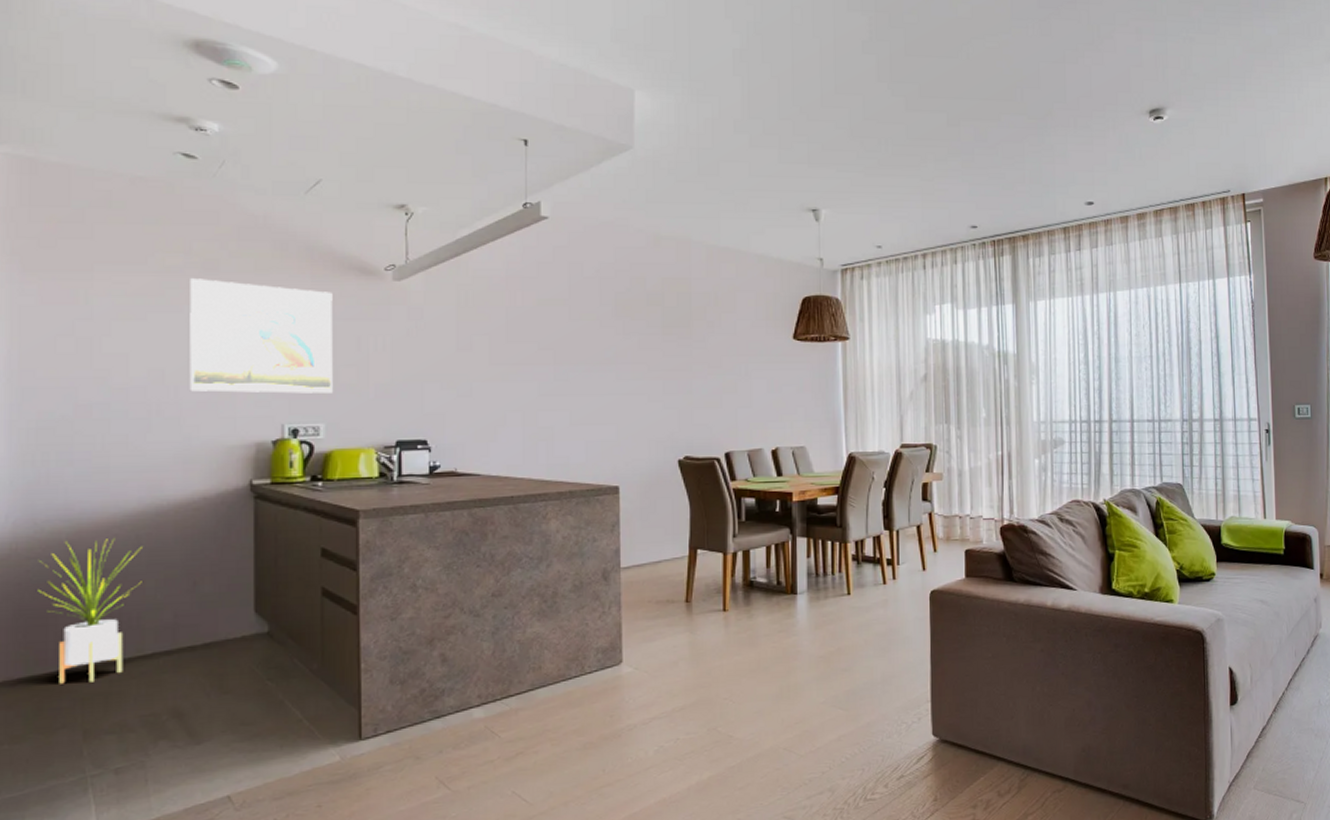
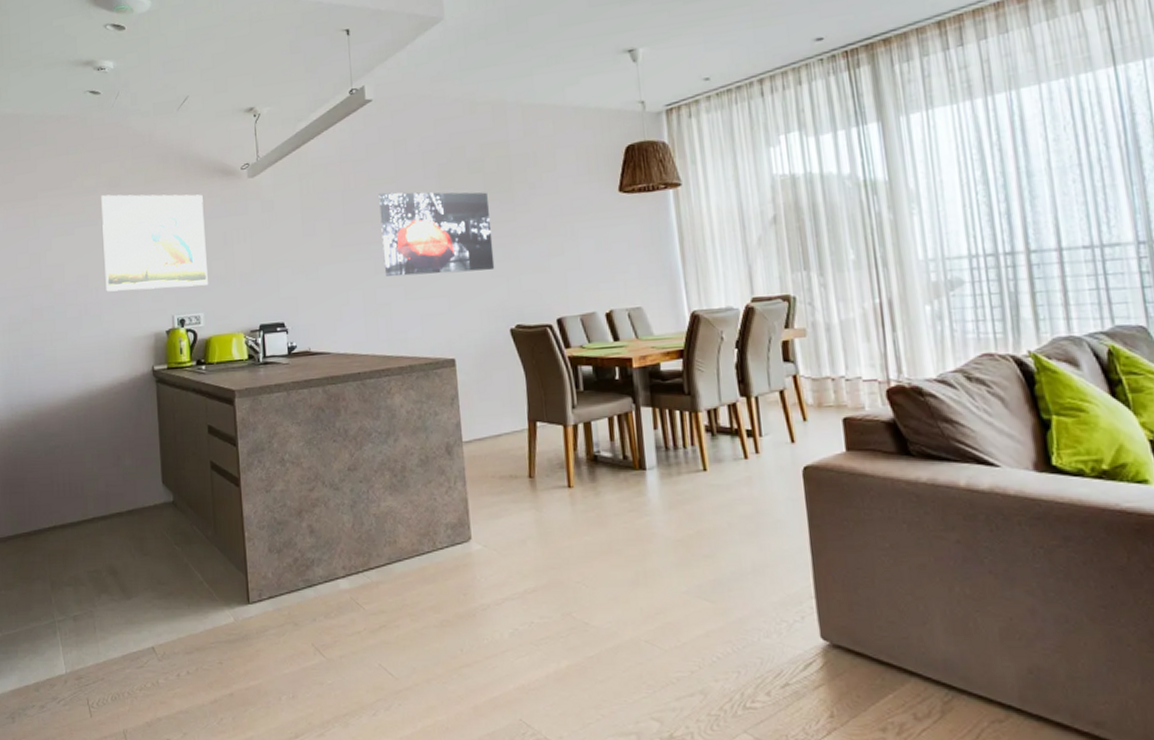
house plant: present [38,538,142,684] -> none [16,420,83,542]
wall art: none [548,313,667,402] -> present [379,192,495,276]

